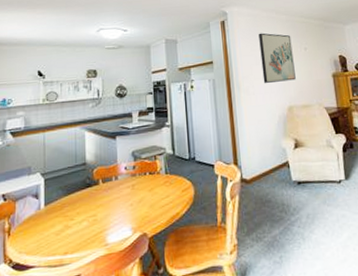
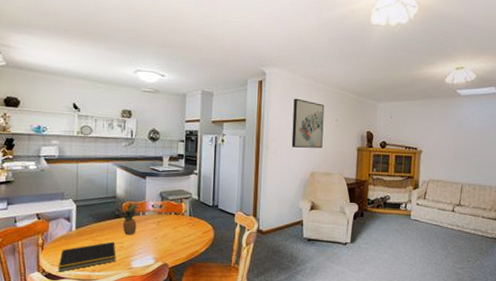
notepad: none [26,215,90,260] -> present [58,241,116,272]
fruit: none [91,167,113,205] -> present [120,202,141,235]

